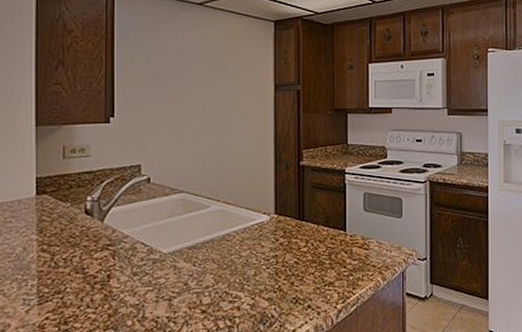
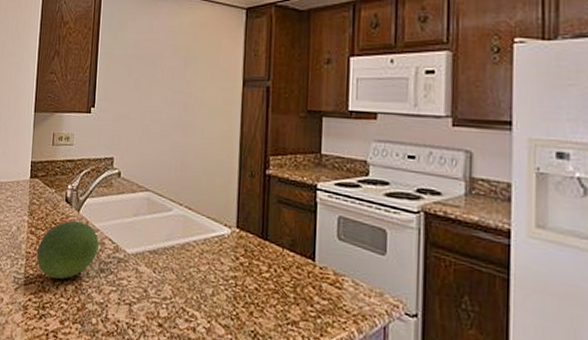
fruit: none [51,230,129,292] -> present [36,220,99,279]

